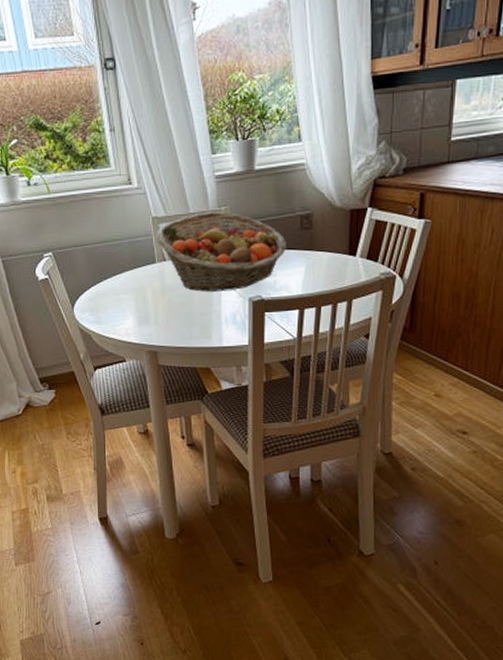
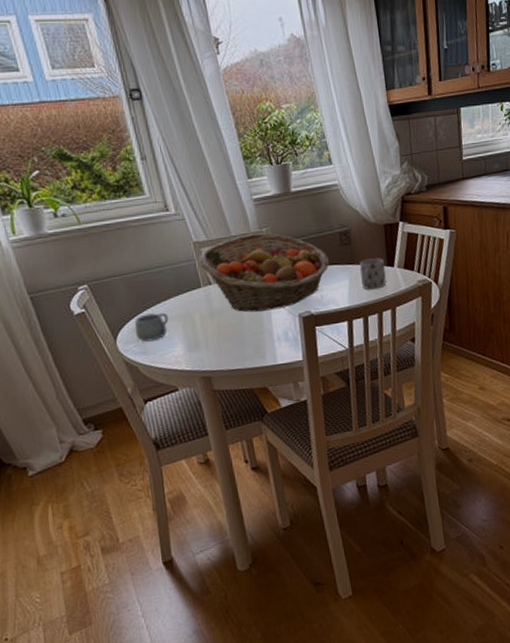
mug: none [91,284,123,312] -> present [134,312,169,342]
mug: none [319,246,346,279] -> present [360,258,386,290]

